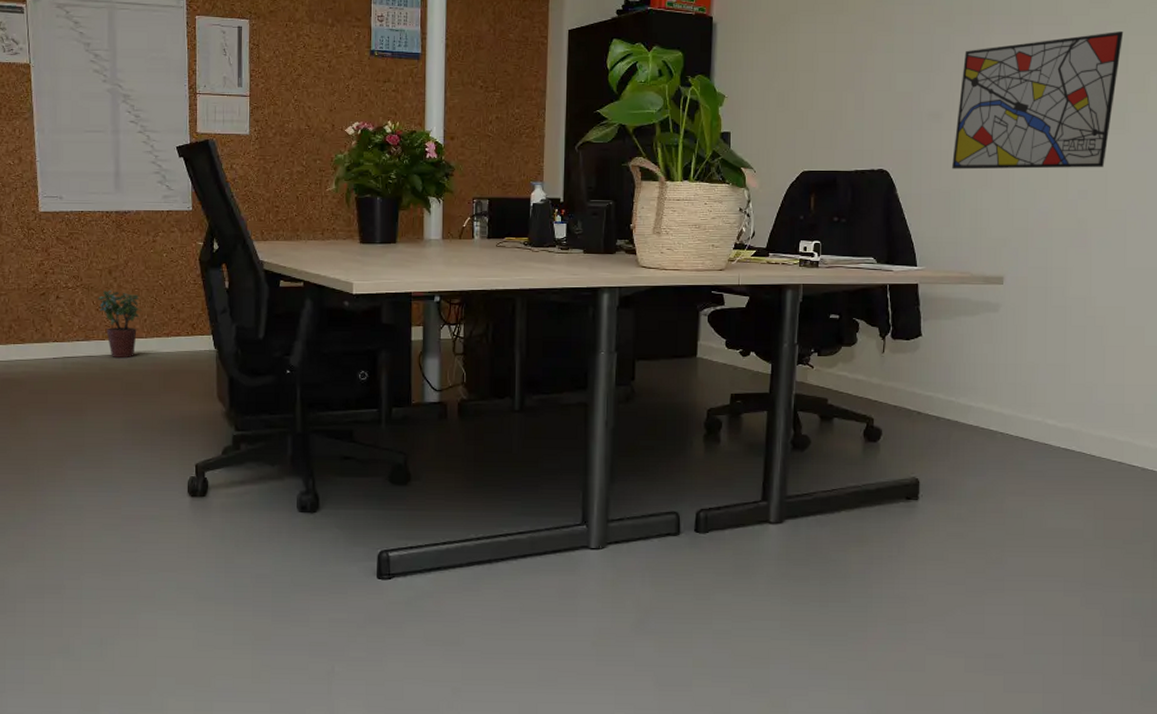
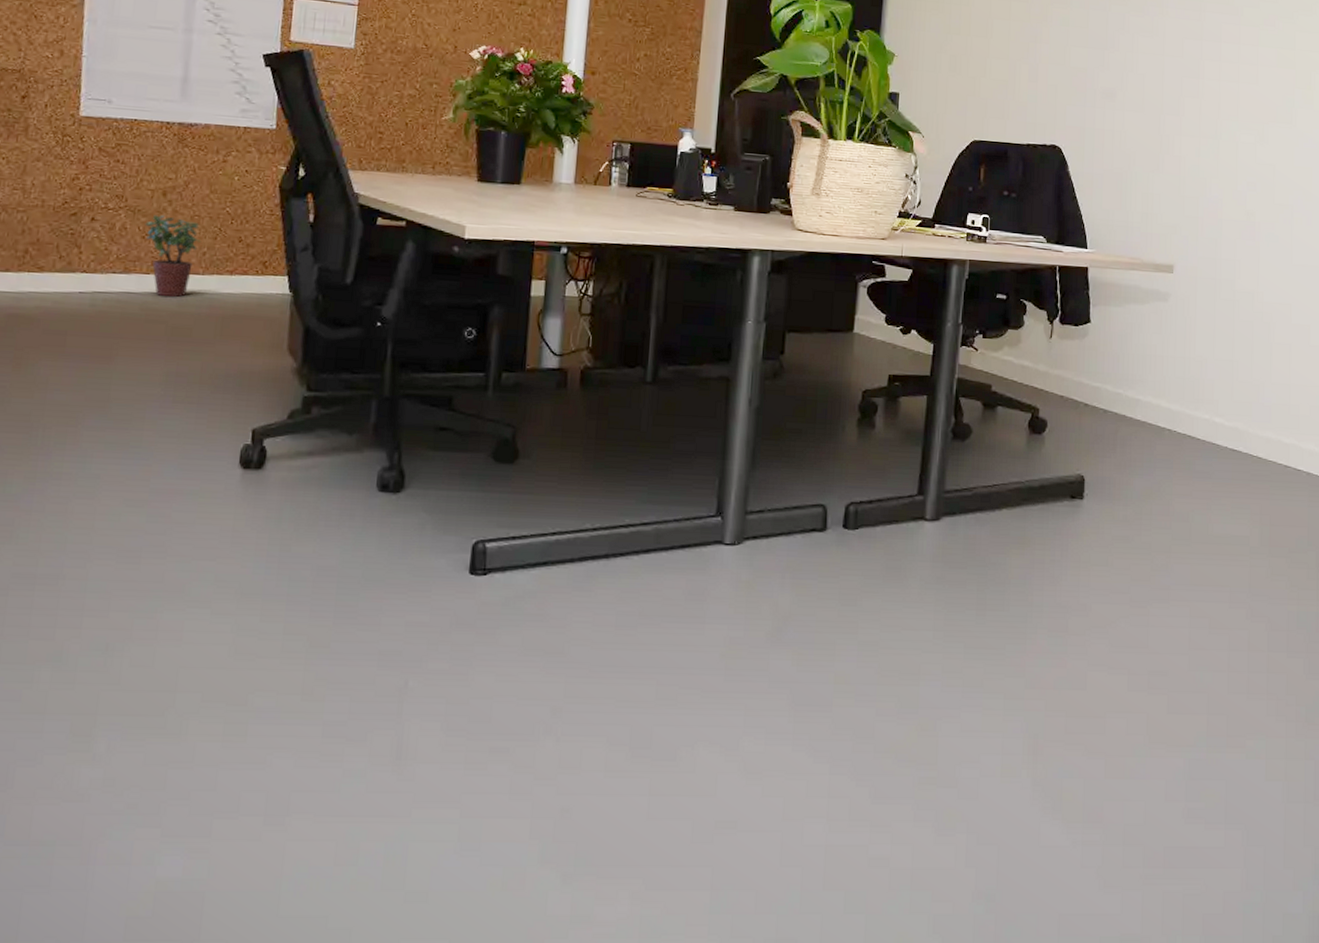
wall art: present [951,30,1124,170] -> none [1123,26,1291,161]

